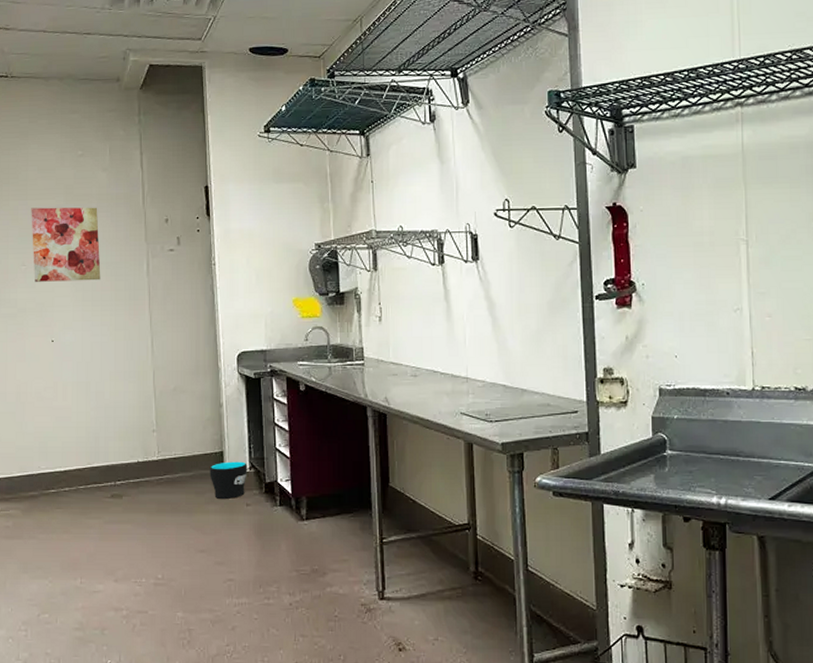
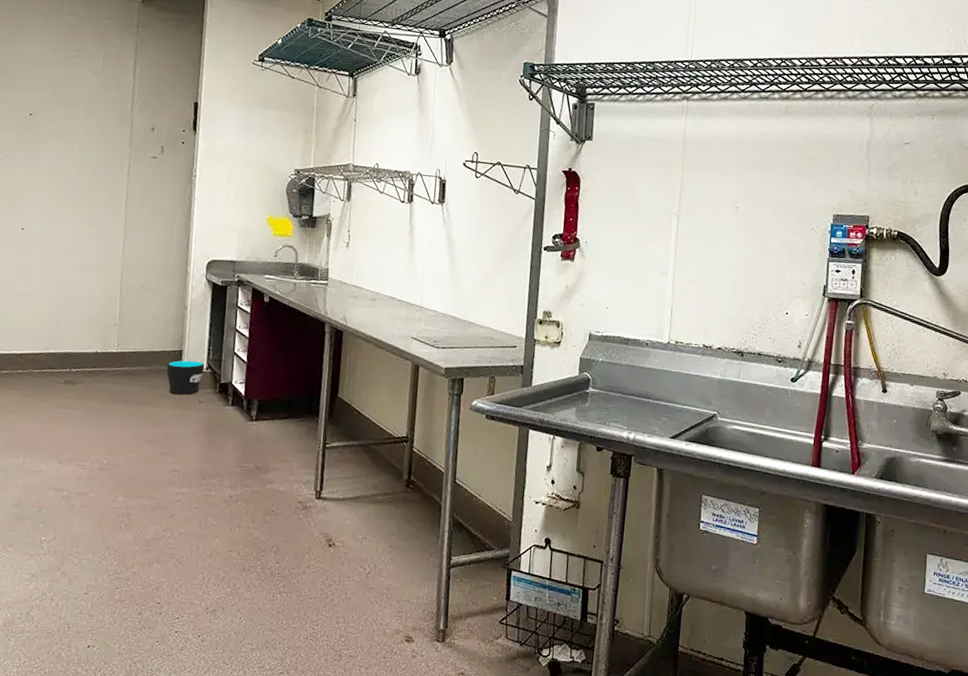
wall art: present [31,207,101,282] -> none [11,99,85,177]

